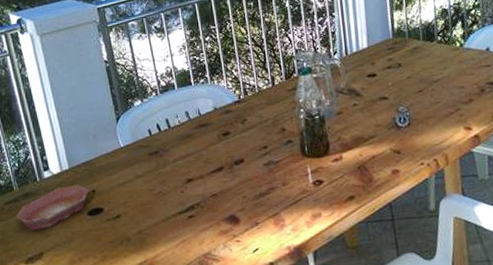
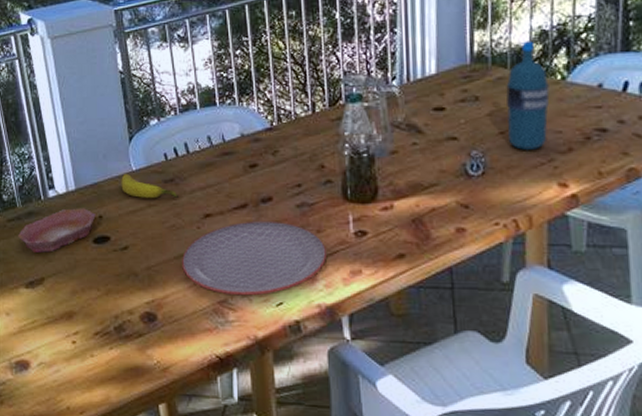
banana: none [111,150,163,171] -> present [121,173,178,199]
plate: none [169,179,292,248] -> present [182,220,326,296]
water bottle: none [420,17,453,104] -> present [505,41,550,151]

